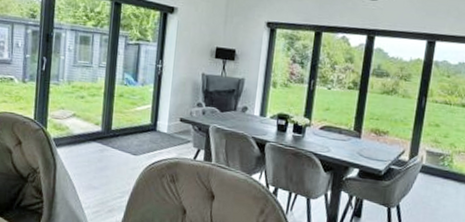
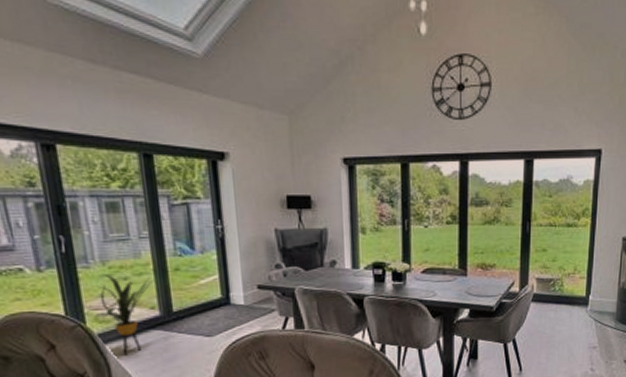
house plant: none [54,91,104,160] -> present [94,274,156,356]

